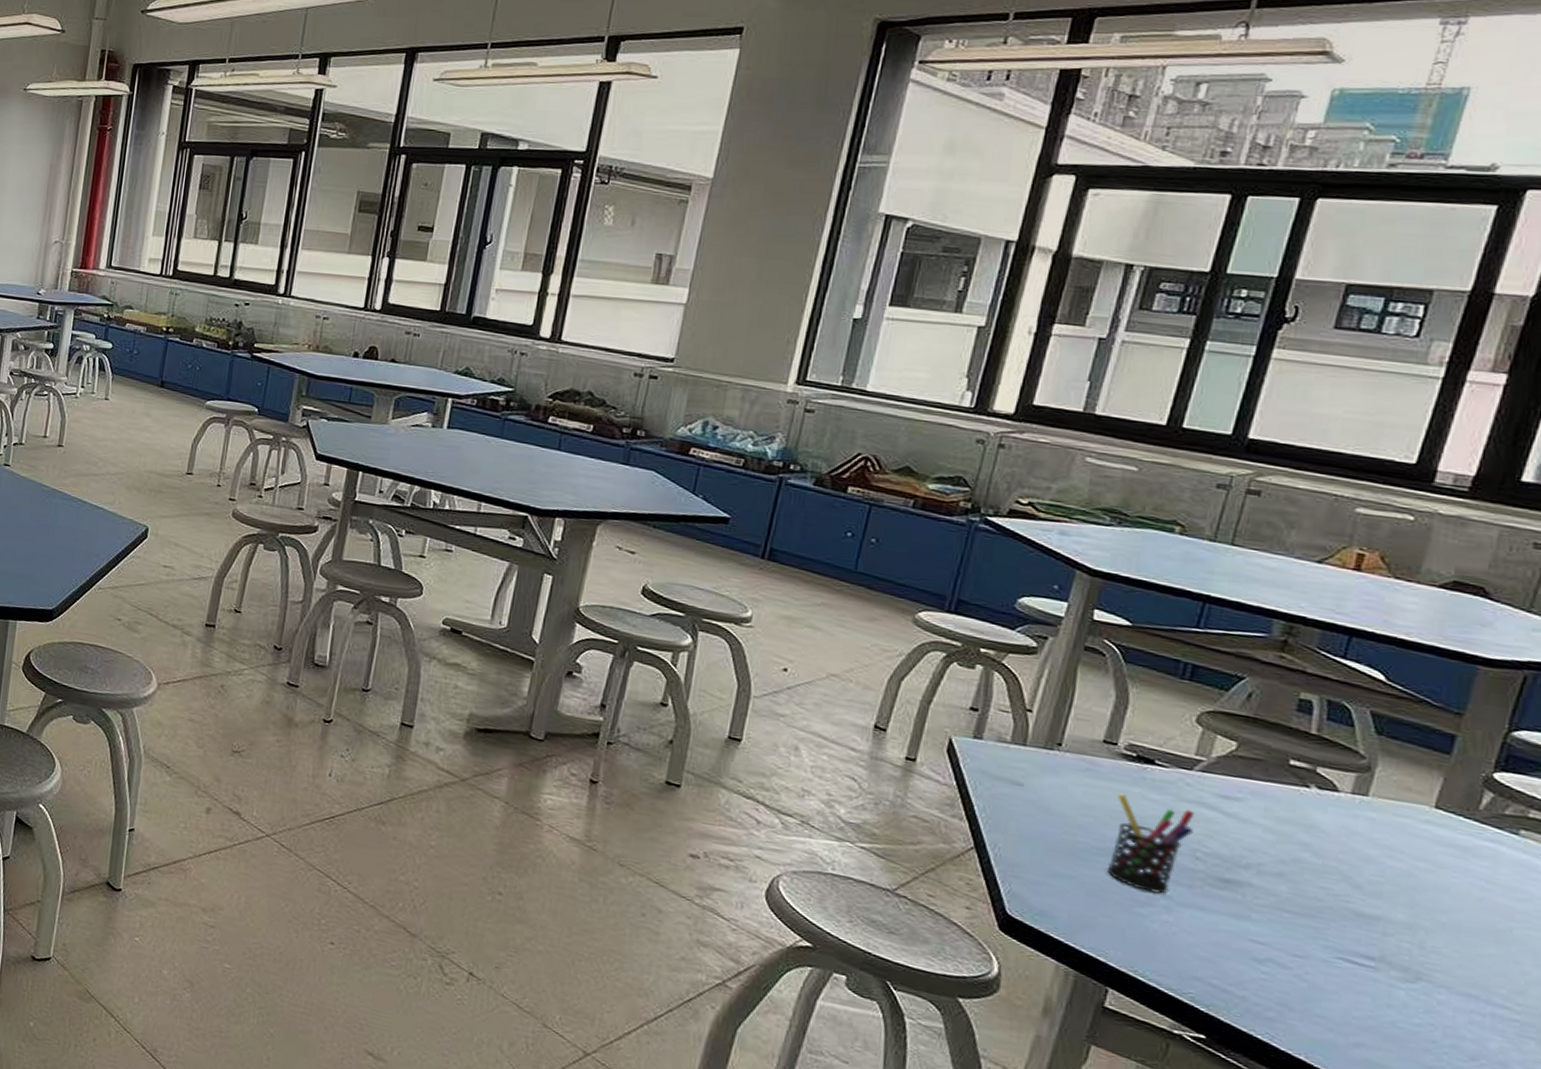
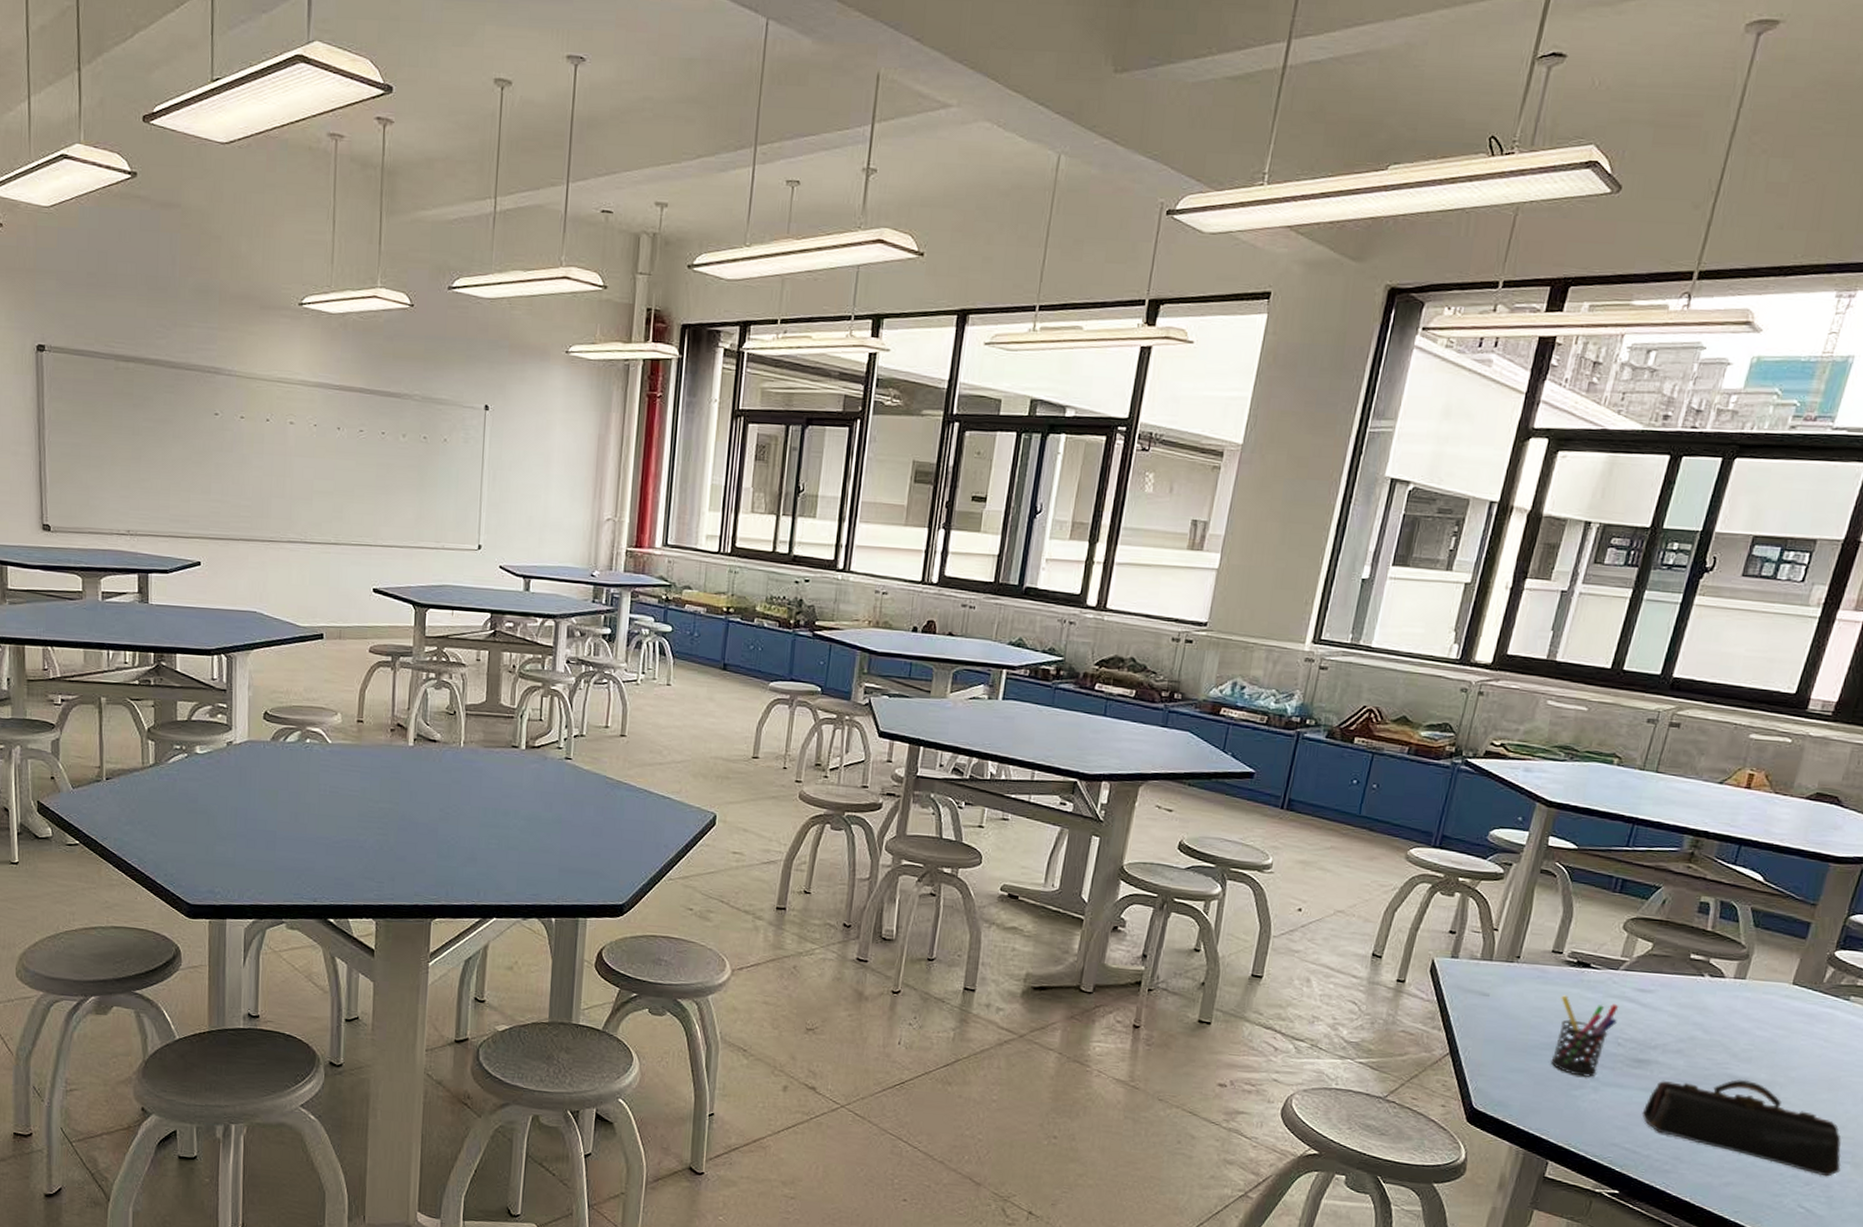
pencil case: none [1232,907,1522,1053] -> present [1642,1079,1842,1177]

